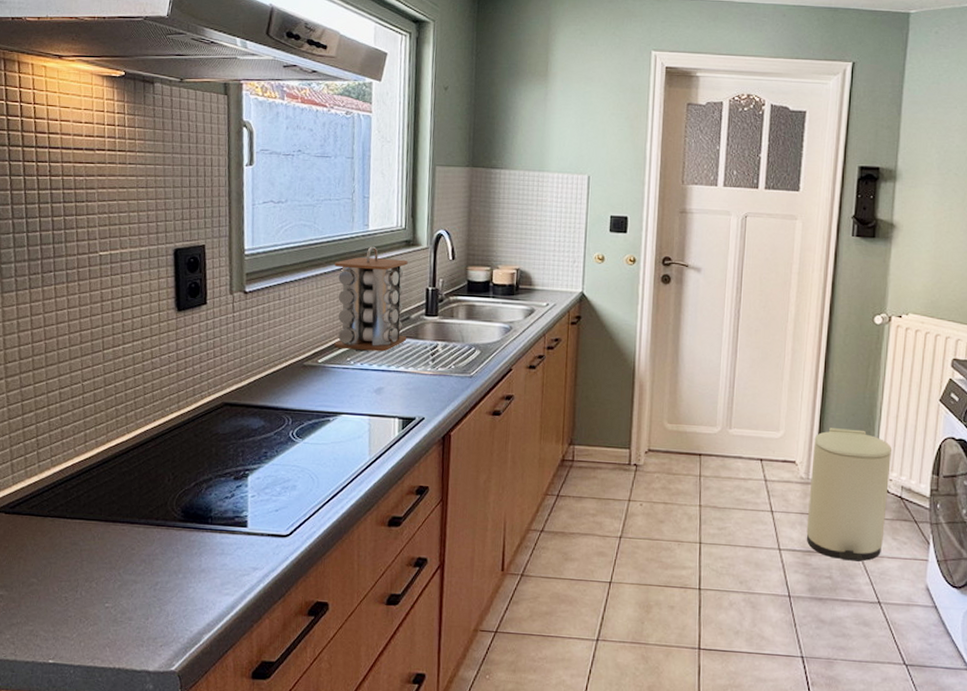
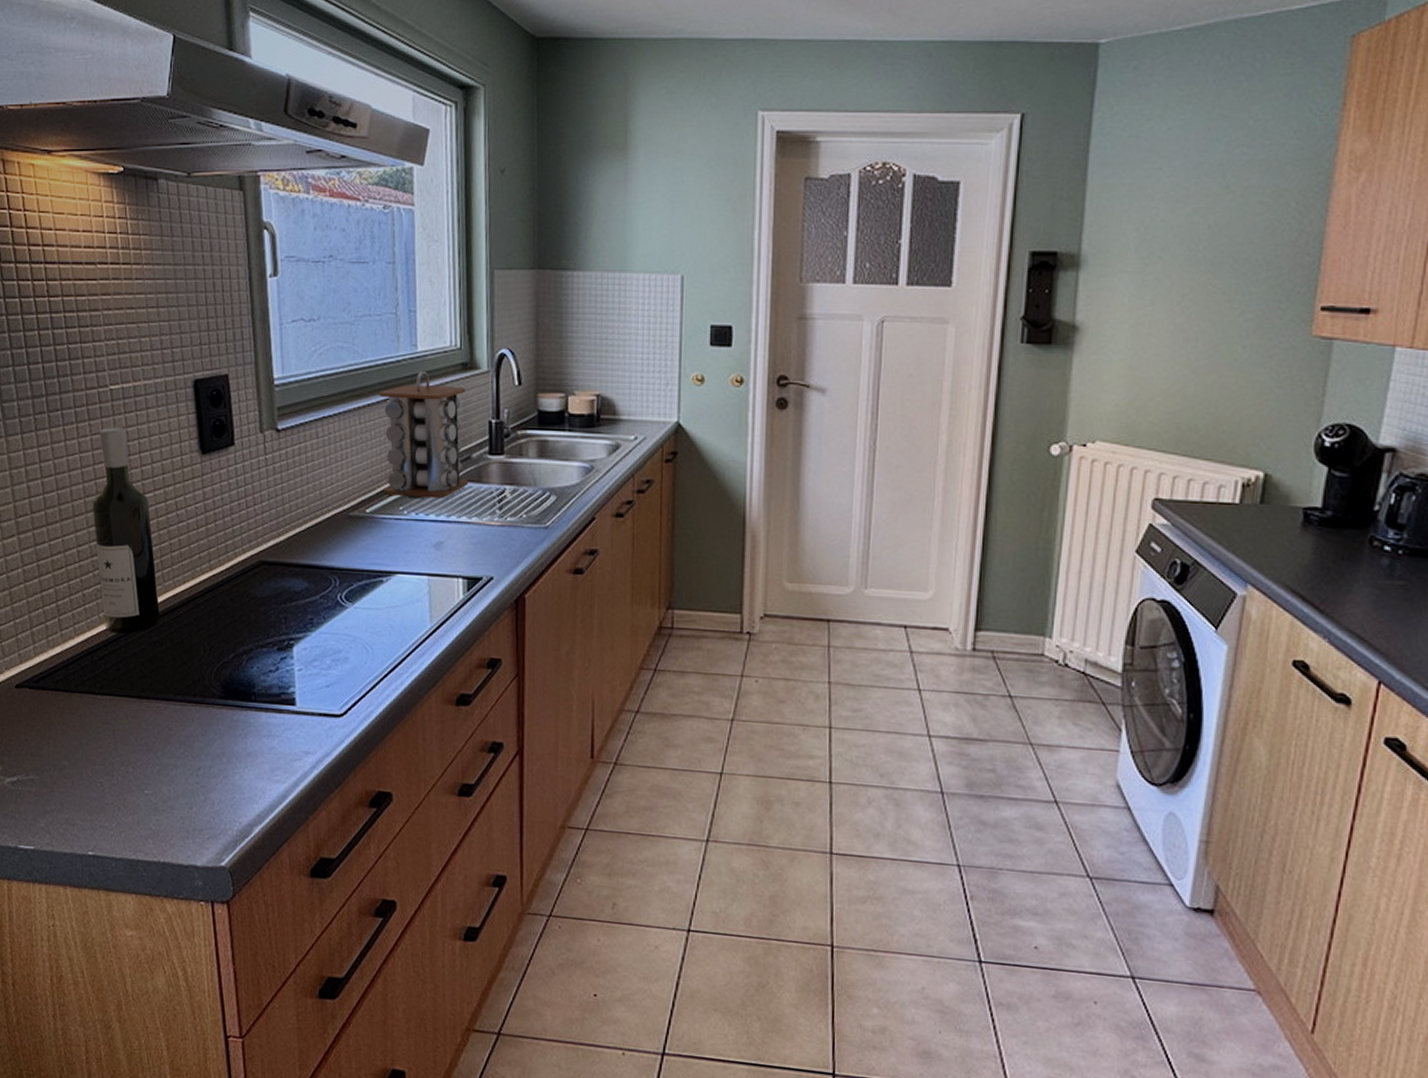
bottle: none [75,287,131,465] -> present [92,427,161,634]
pedal bin: present [806,428,893,562] -> none [962,587,1074,752]

